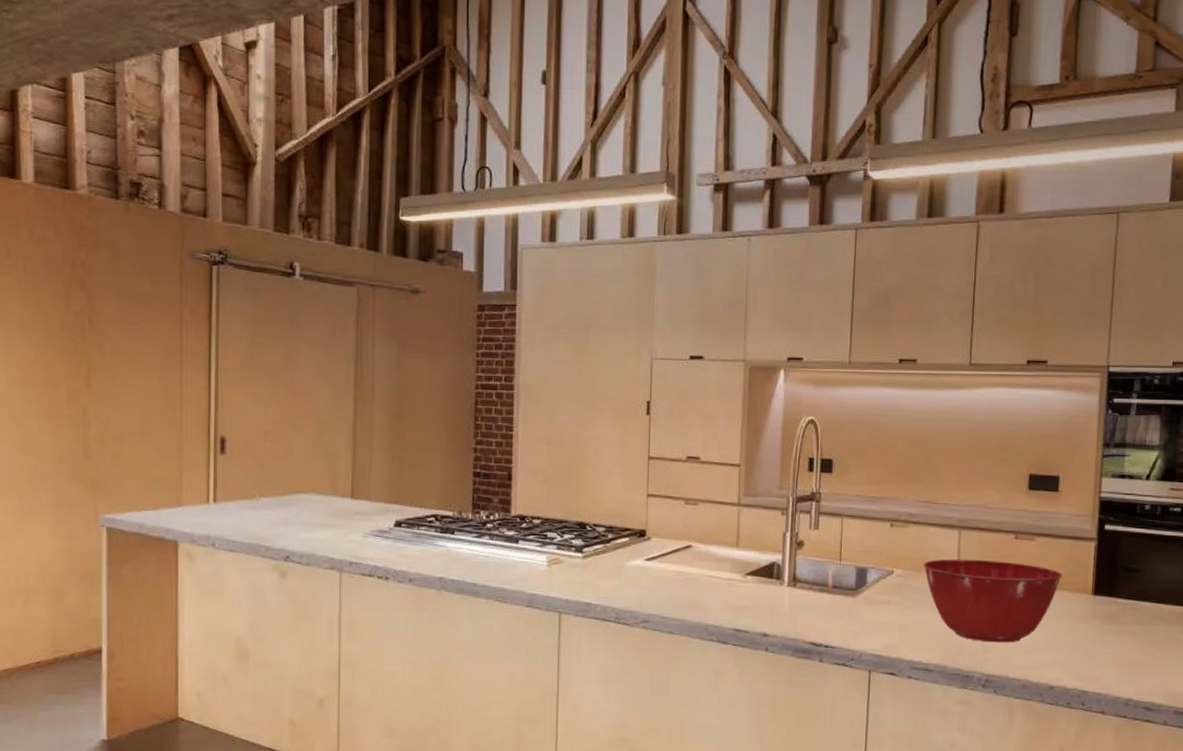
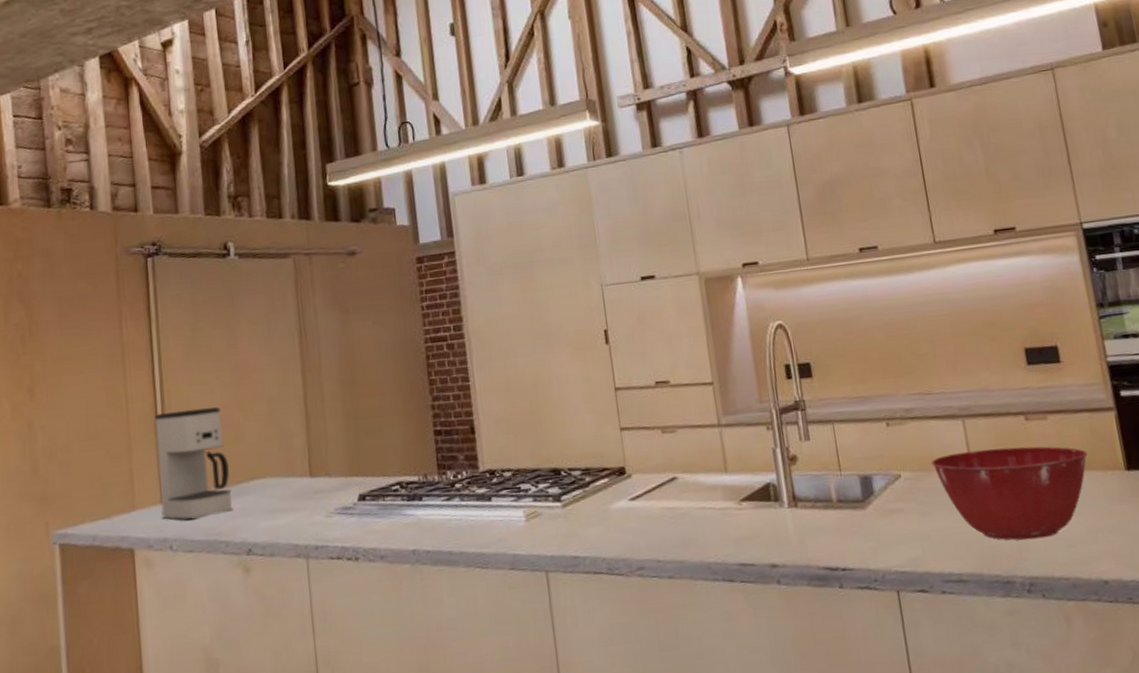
coffee maker: none [207,419,276,524] -> present [154,407,233,521]

